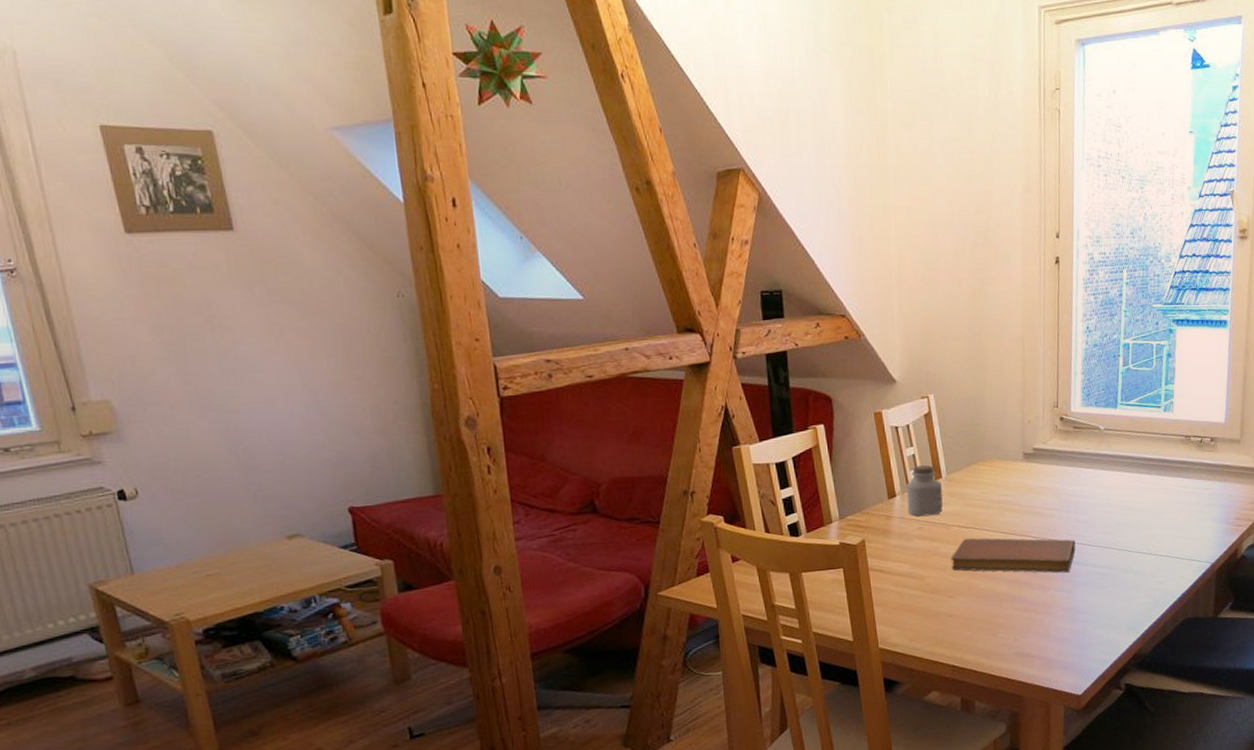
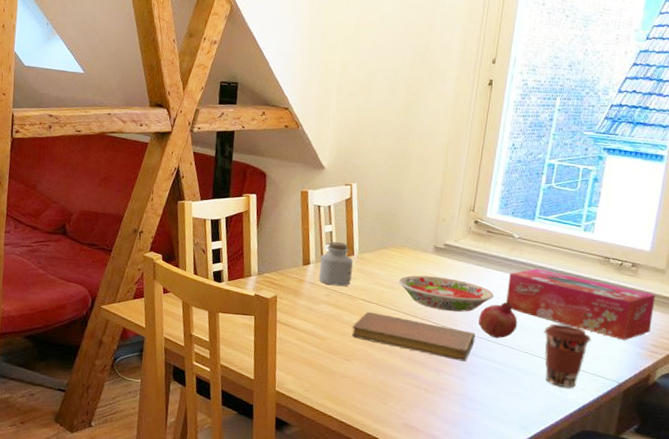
bowl: none [992,485,1088,522] -> present [398,275,494,312]
fruit: none [1077,500,1114,542] -> present [479,301,518,339]
tissue box: none [1100,459,1234,519] -> present [506,268,655,341]
coffee cup: none [1139,513,1183,579] -> present [543,323,591,388]

